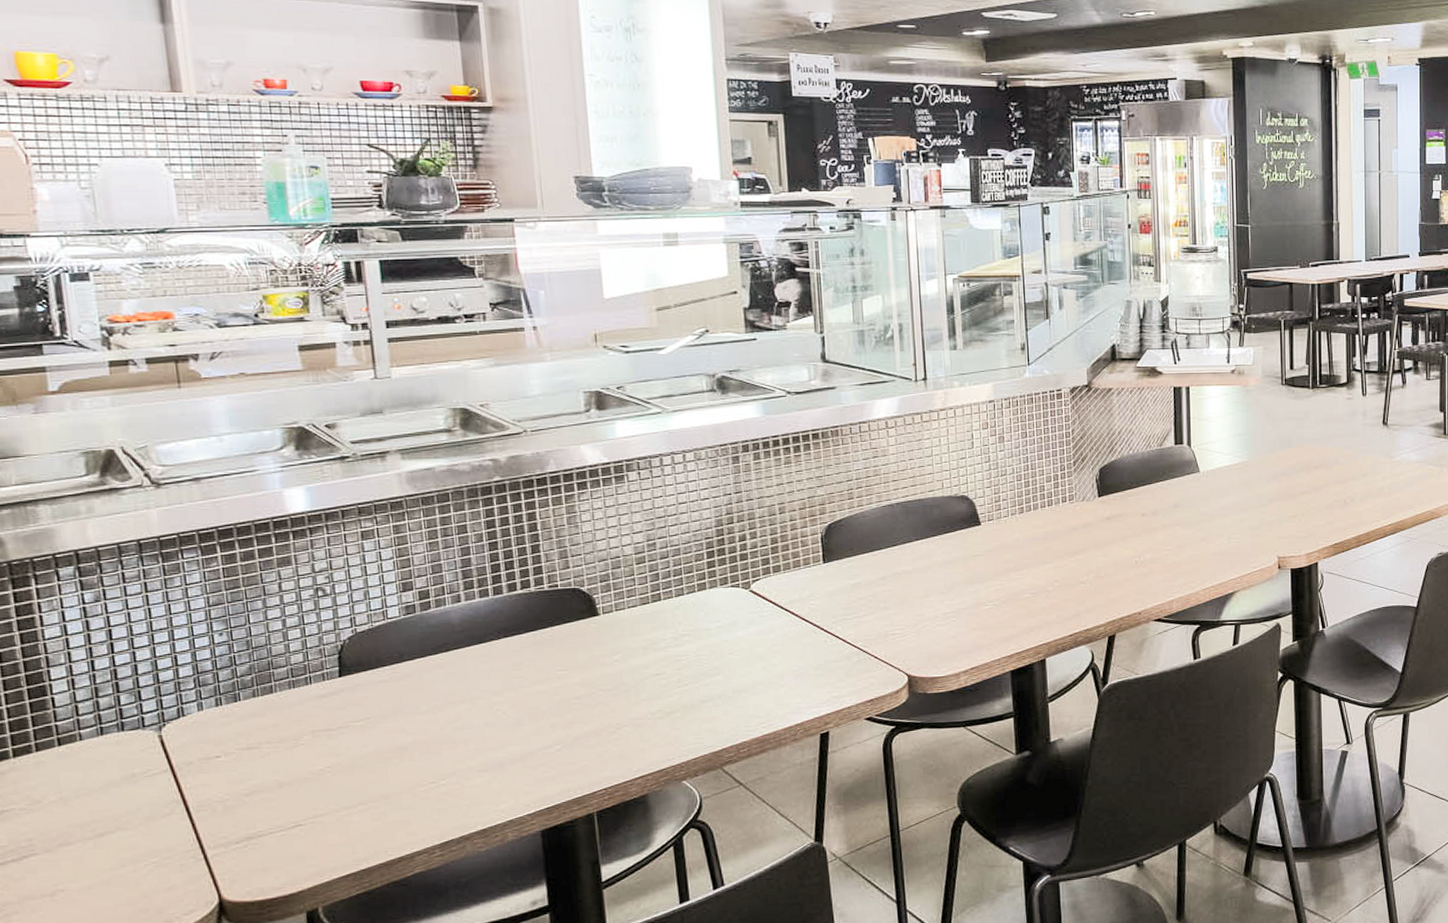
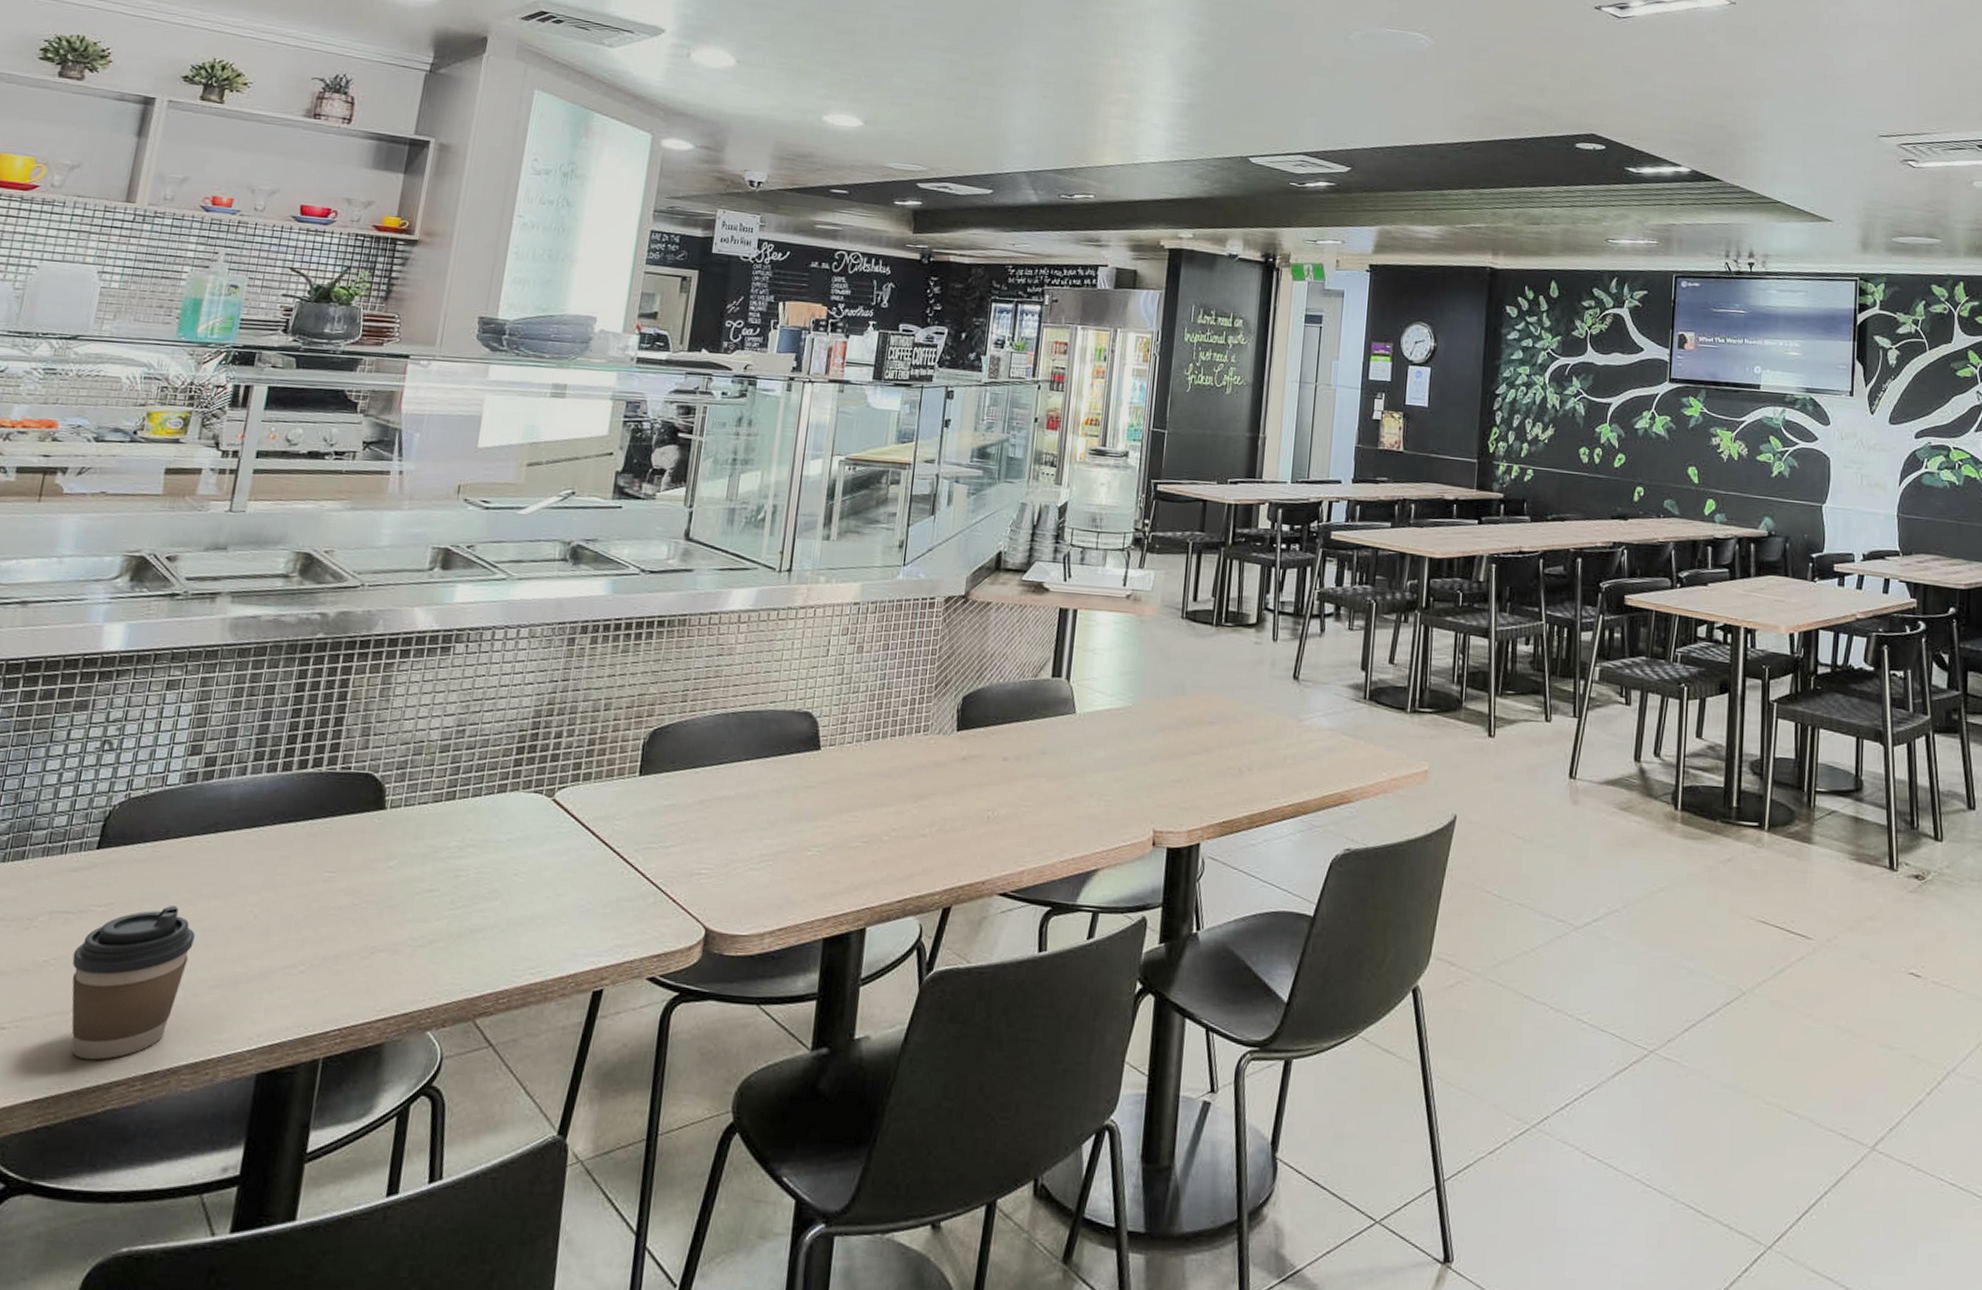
coffee cup: none [345,712,454,839] -> present [71,905,195,1060]

